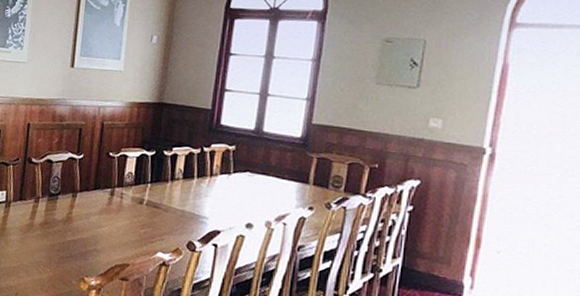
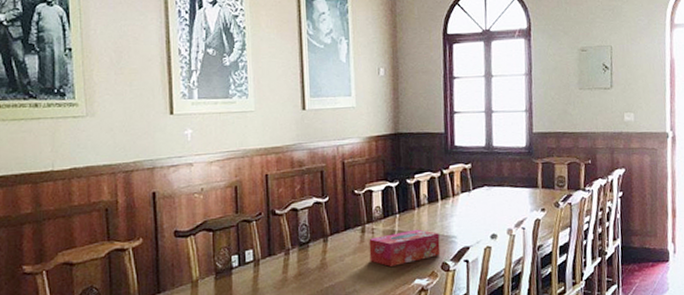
tissue box: none [114,202,190,235] -> present [369,229,441,267]

